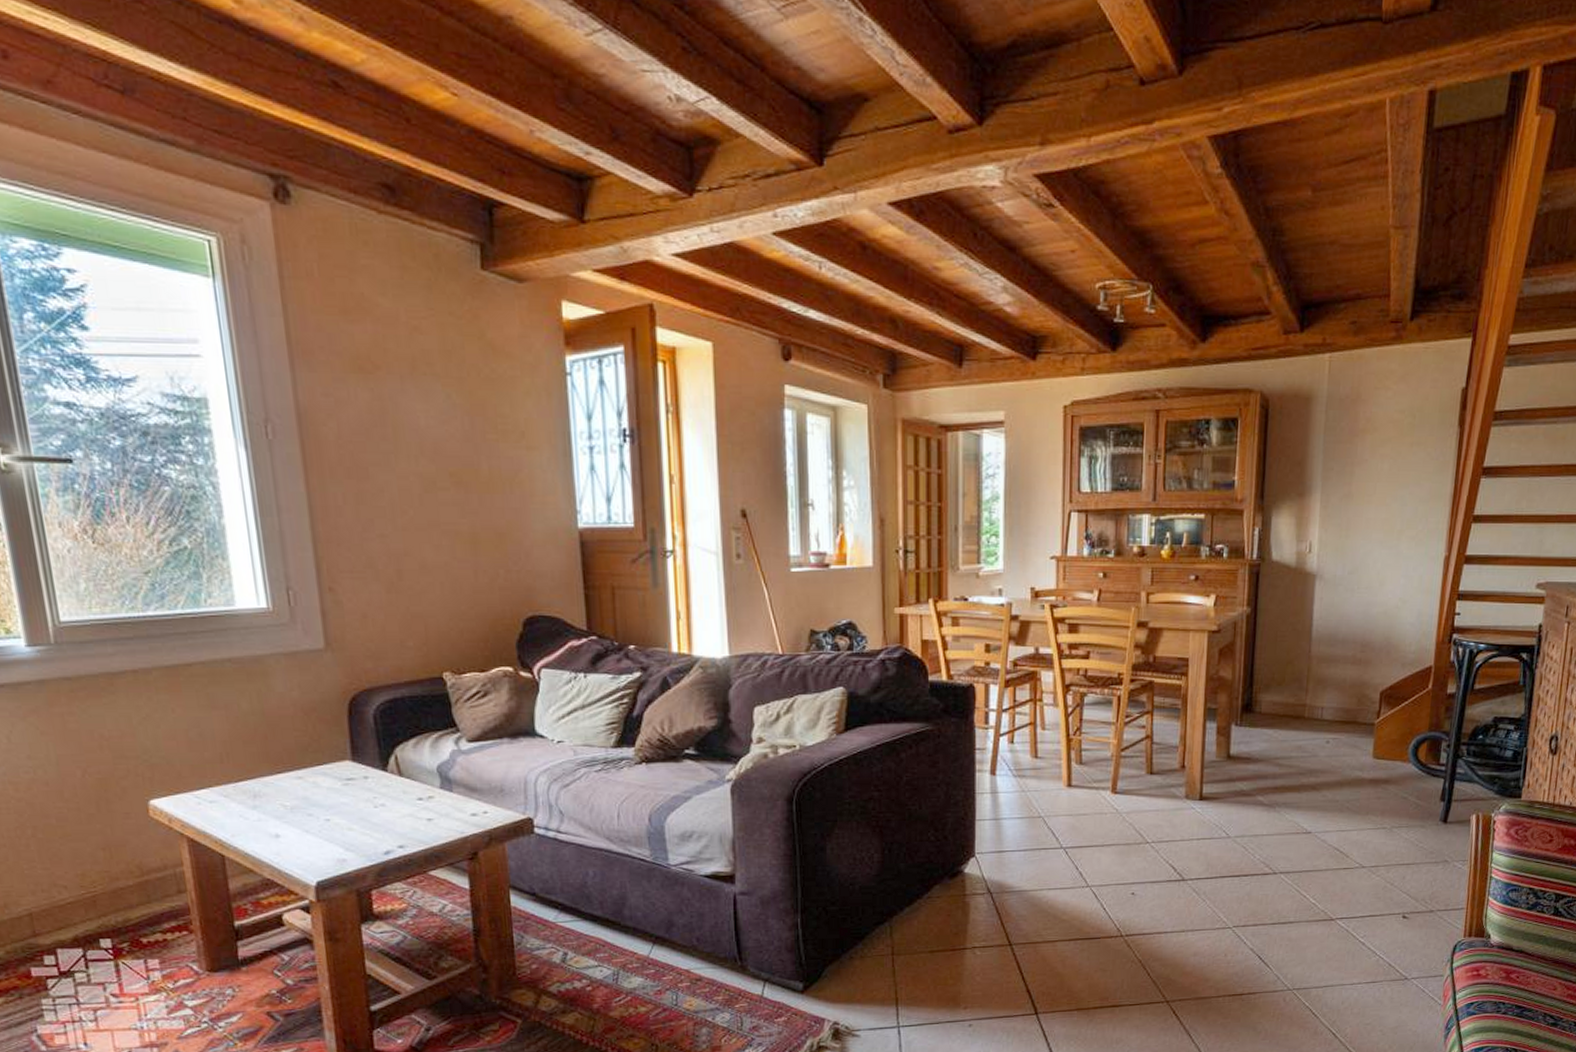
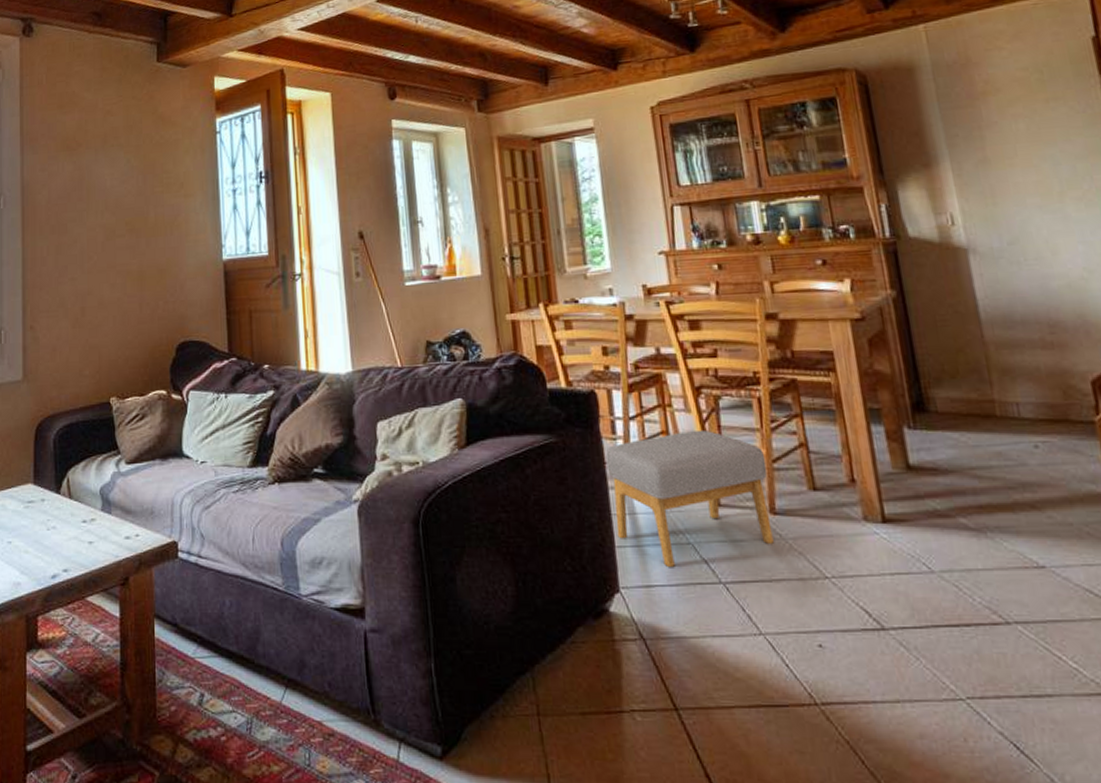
footstool: none [977,722,1116,837] -> present [605,429,774,568]

